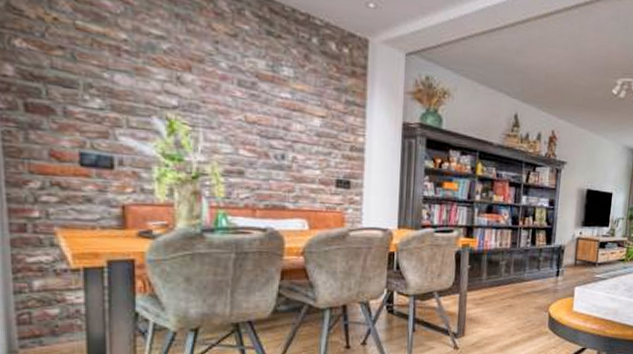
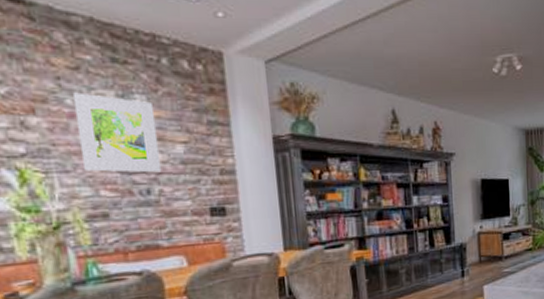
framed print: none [228,57,299,141] -> present [73,92,162,173]

